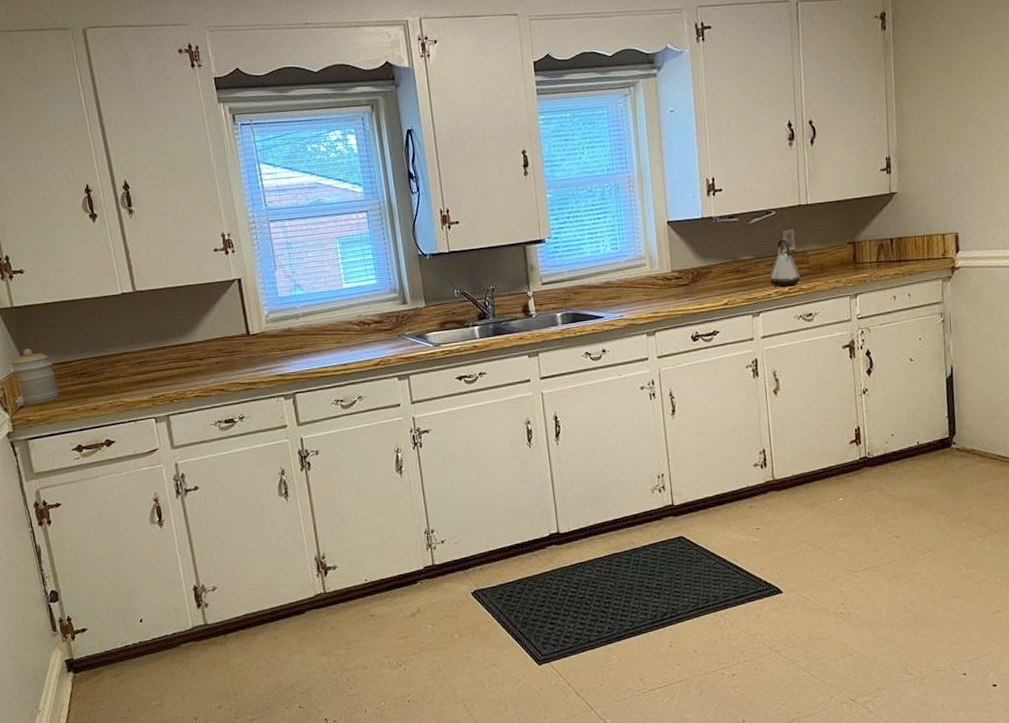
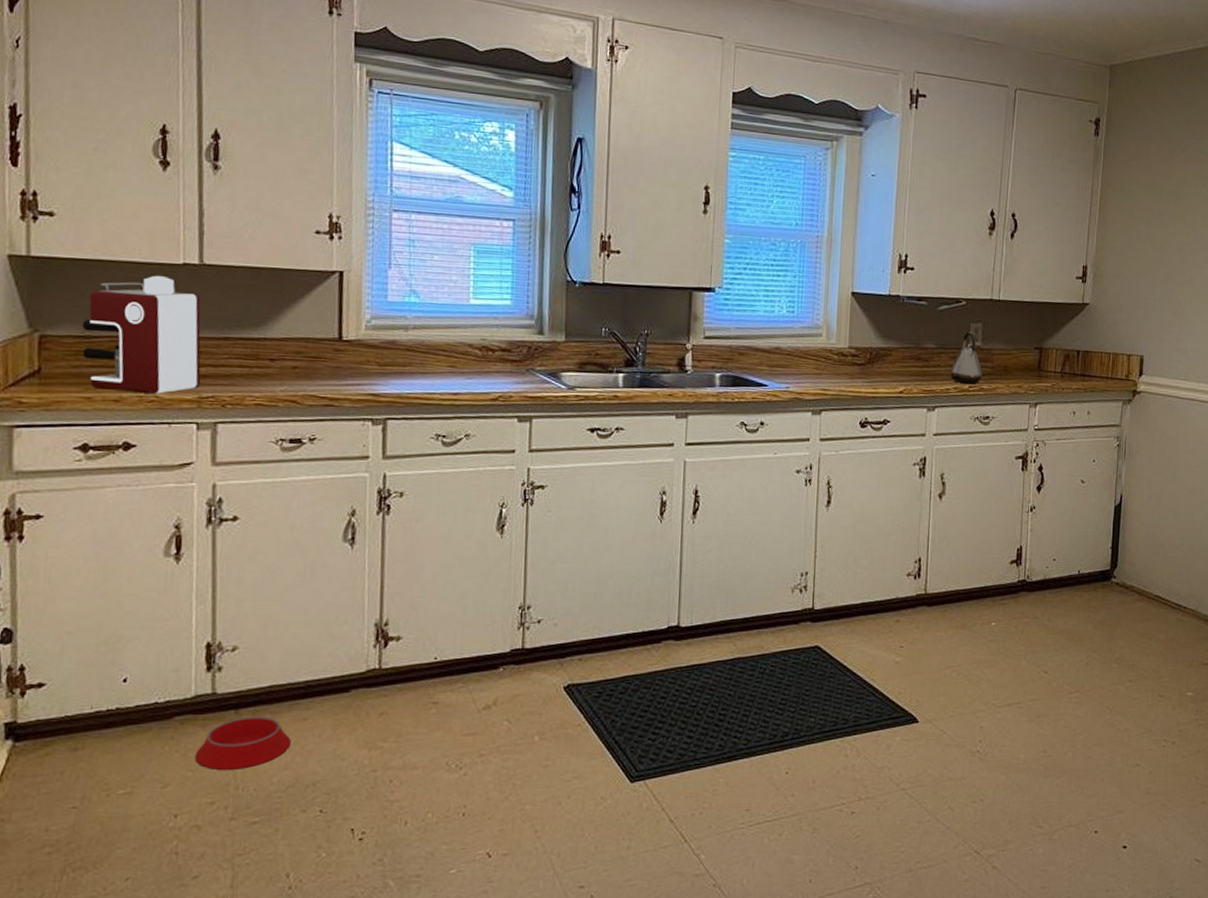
jar: present [9,348,59,407] -> none [5,311,71,385]
coffee maker: none [59,305,152,402] -> present [81,275,201,394]
pet bowl: none [201,638,269,682] -> present [194,716,292,770]

